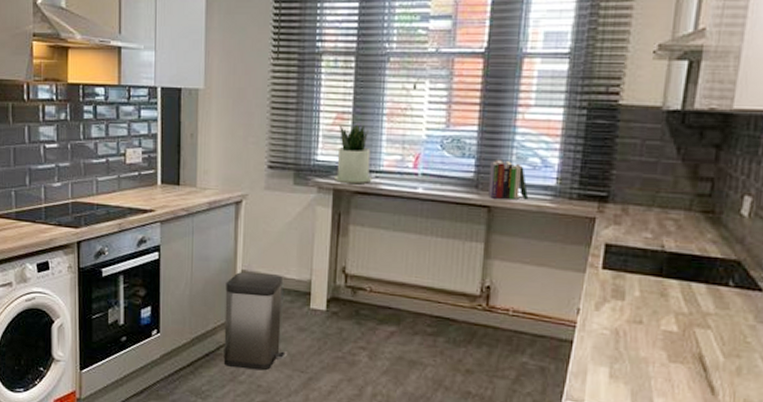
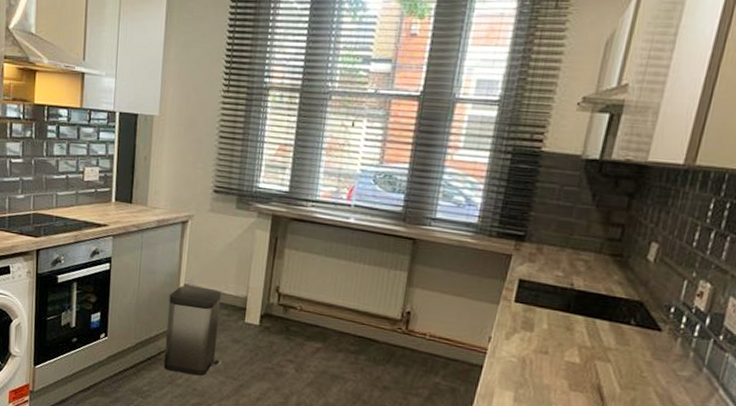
planter: present [333,124,372,185] -> none [273,156,309,212]
books: present [489,159,528,200] -> none [415,196,451,235]

